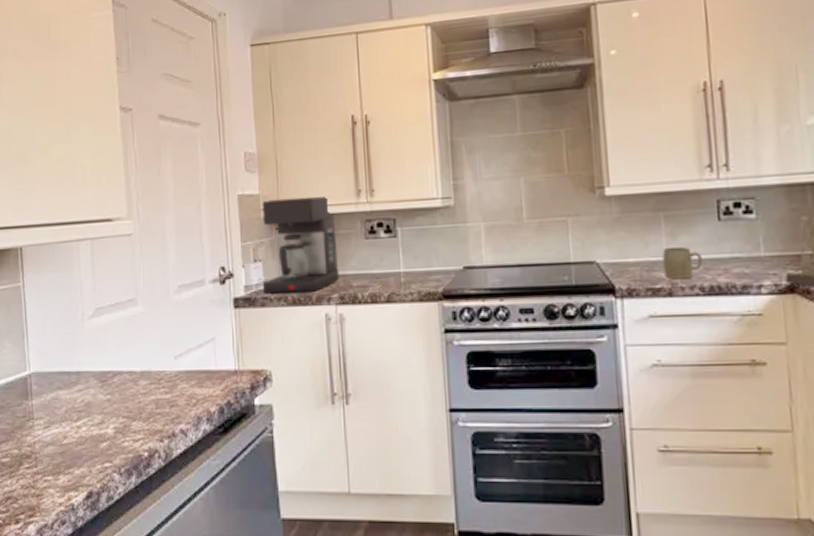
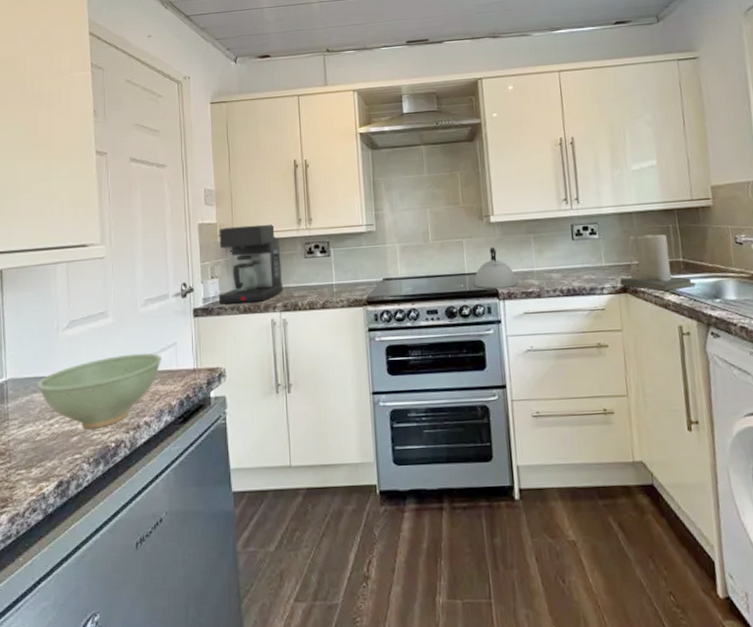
bowl: none [62,349,199,435] -> present [37,353,162,429]
kettle: none [581,228,641,283] -> present [473,246,518,289]
mug: present [662,246,702,280] -> none [533,260,562,285]

